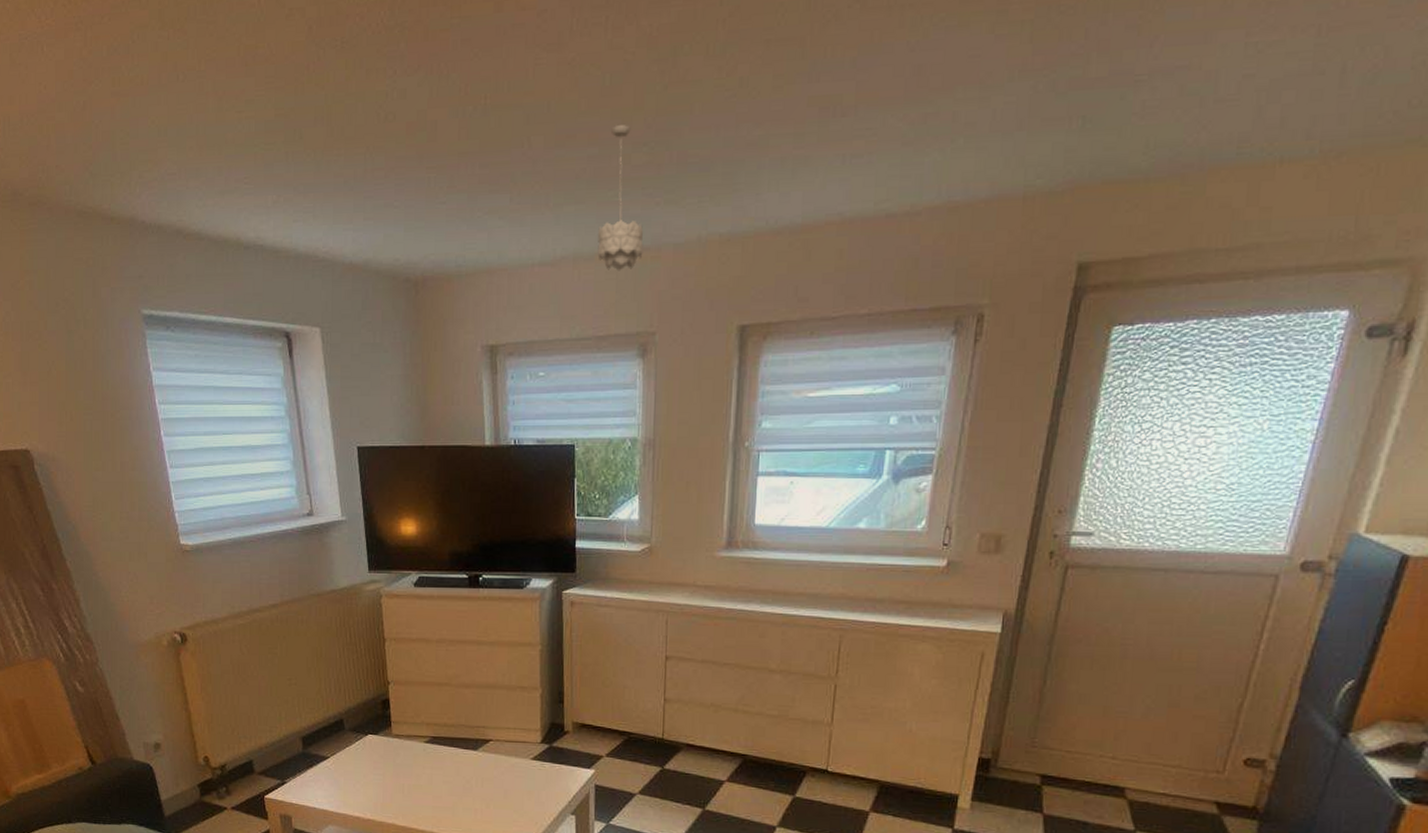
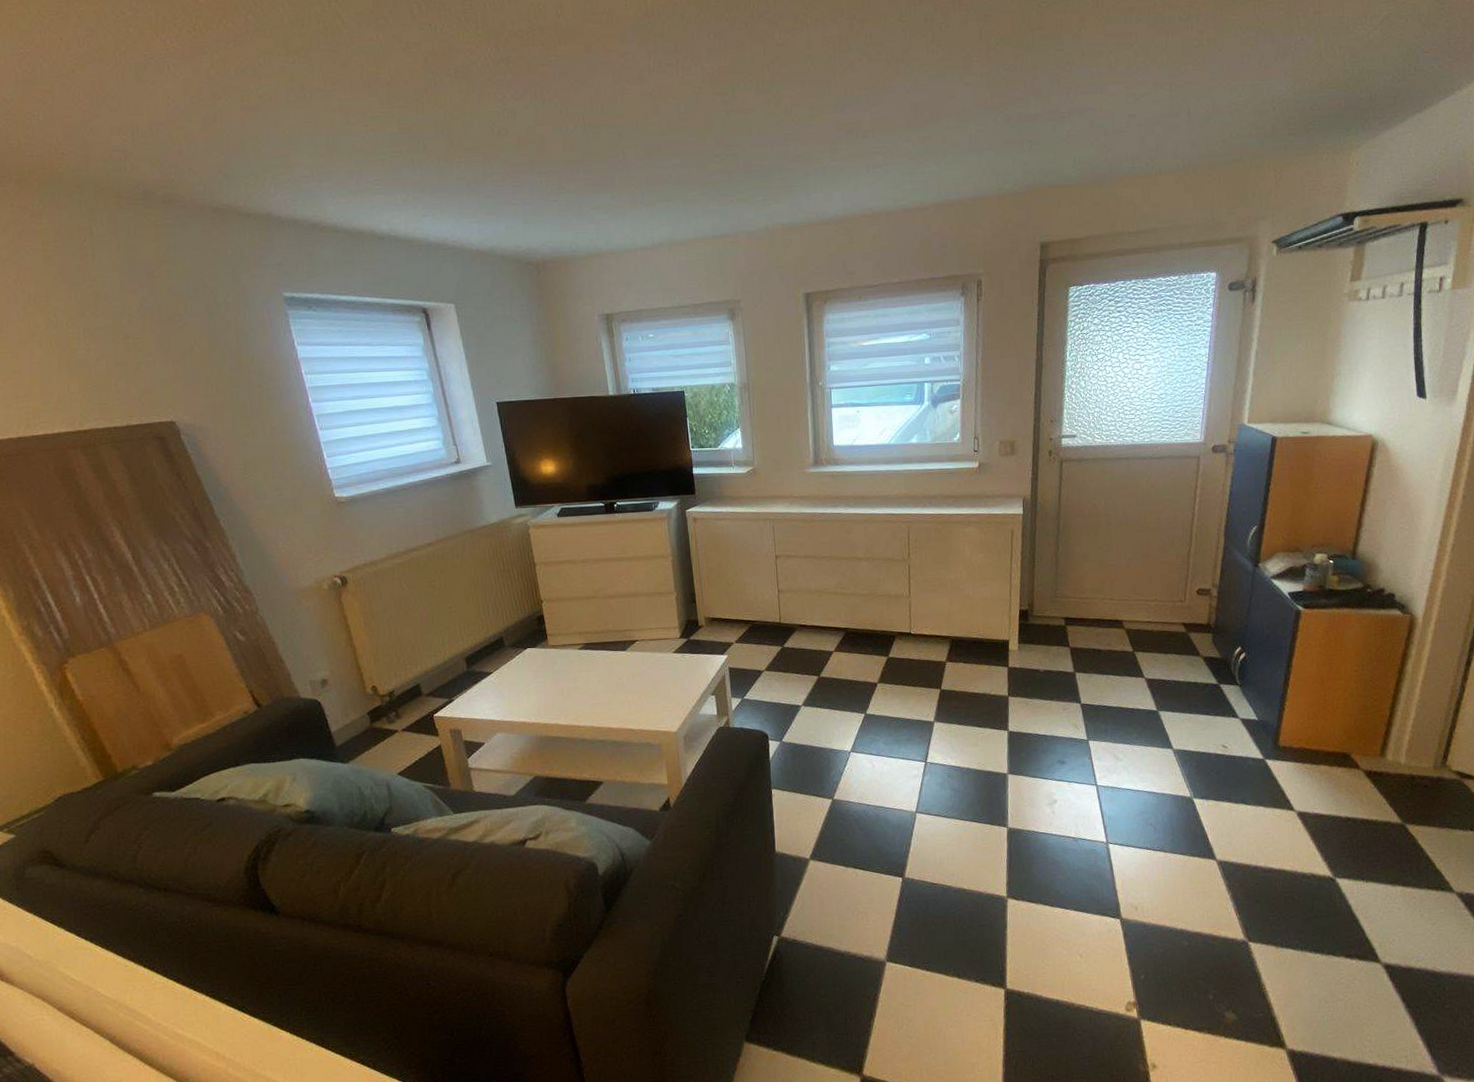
pendant light: present [597,125,644,271] -> none [686,141,724,253]

